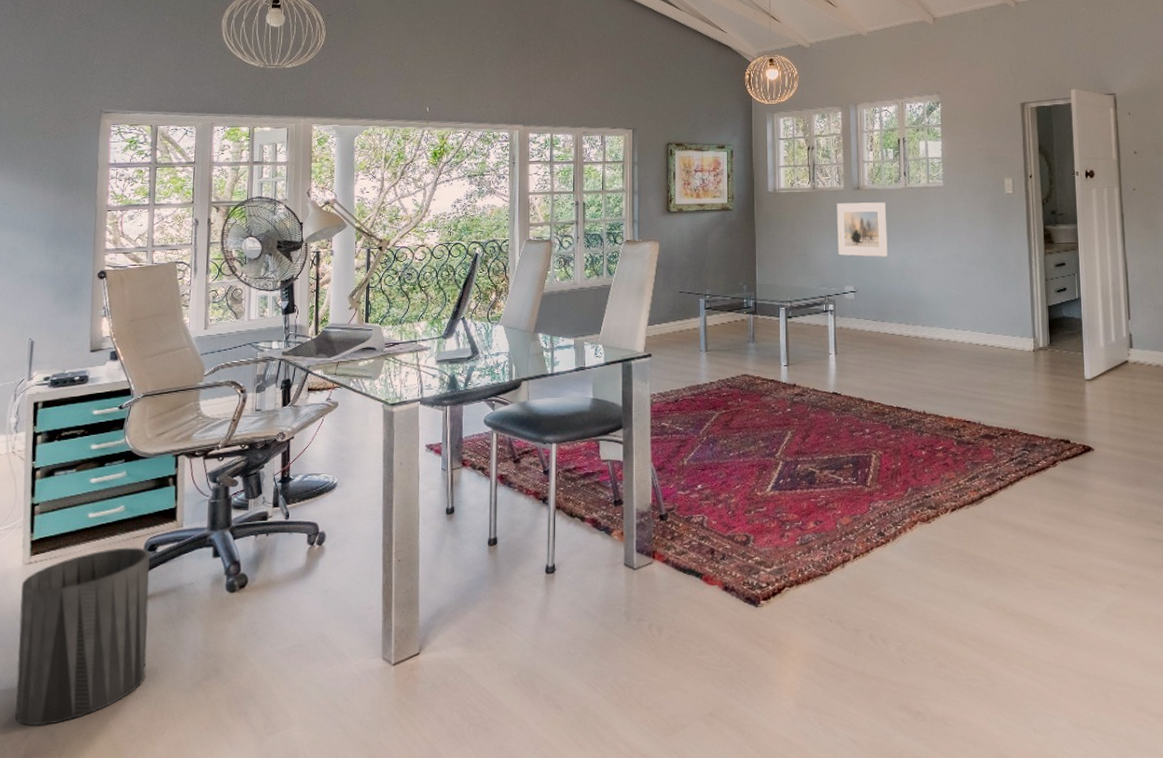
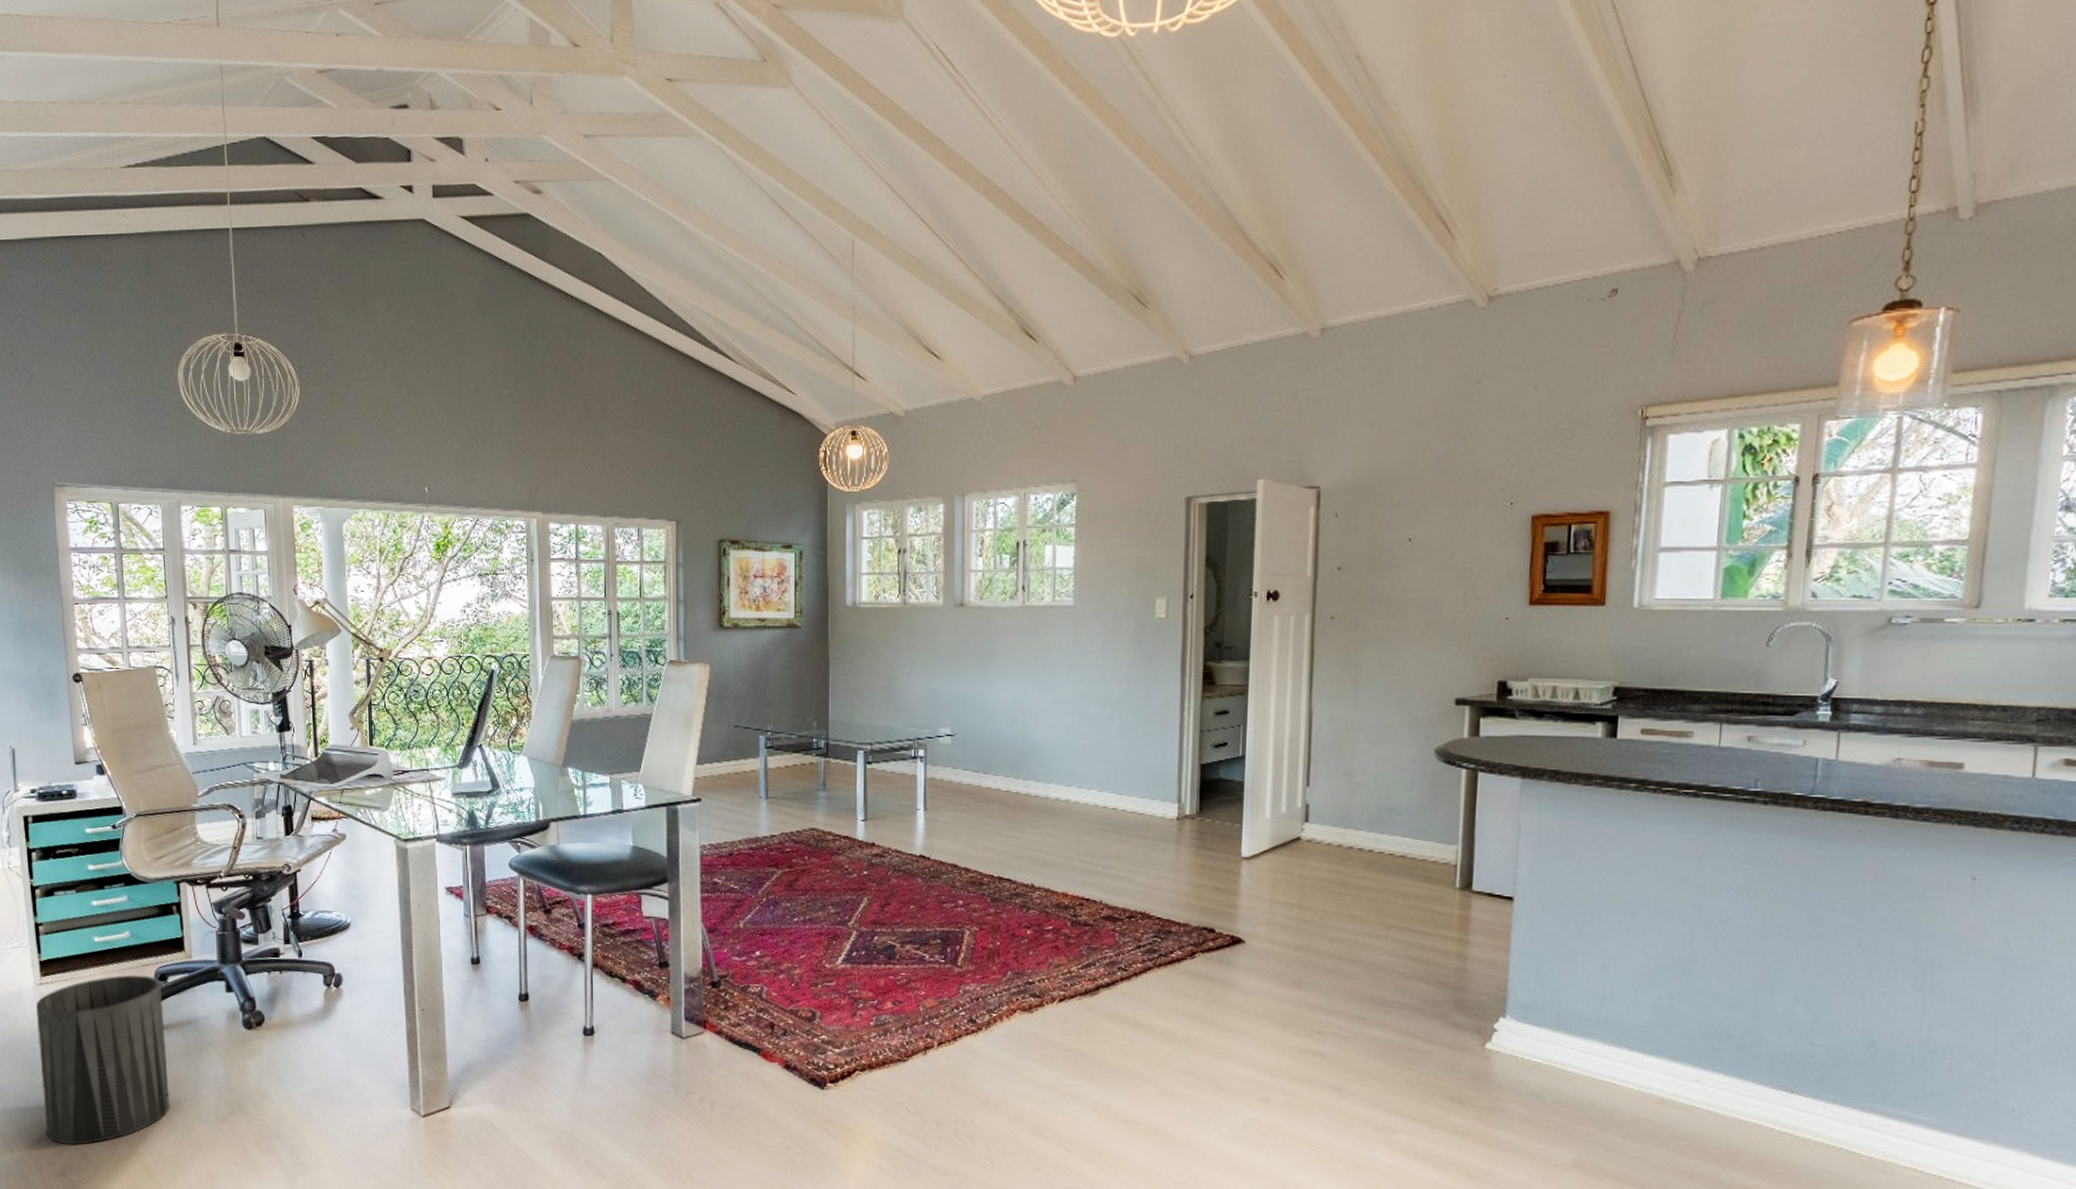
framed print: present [837,202,888,257] -> none [932,623,997,694]

